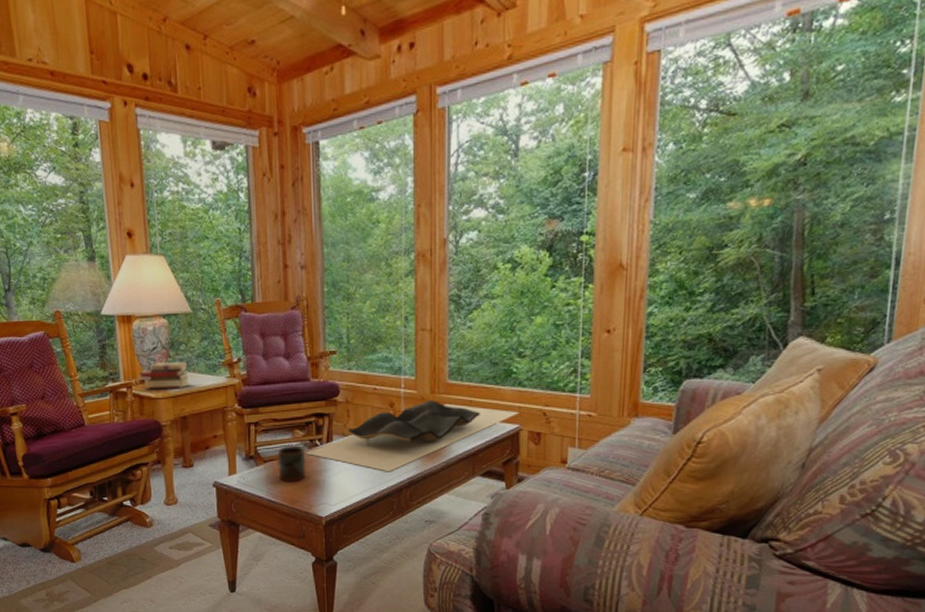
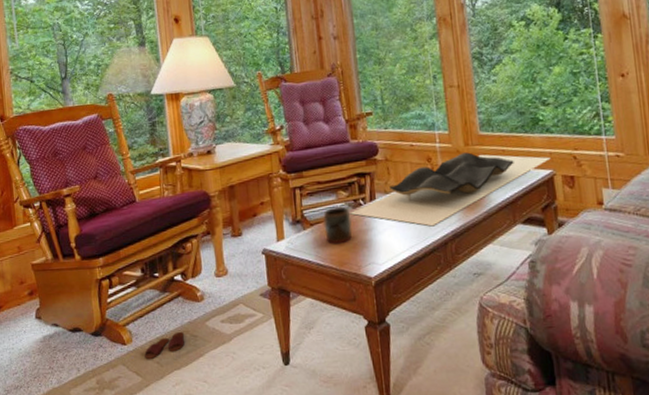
slippers: none [93,555,133,577] -> present [144,332,184,359]
books: present [140,361,189,390] -> none [188,132,236,161]

